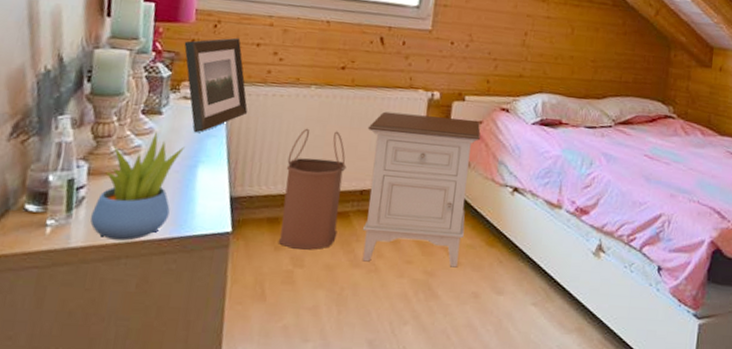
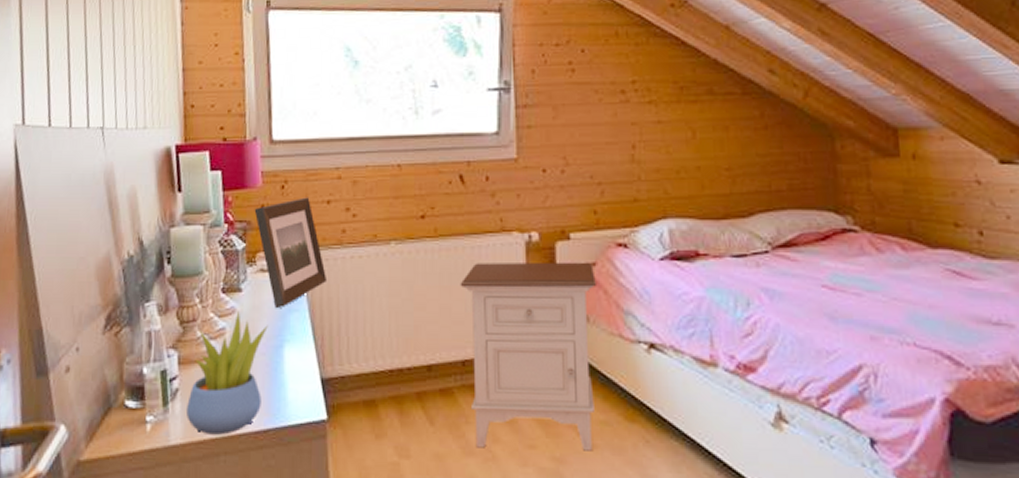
basket: present [278,128,347,250] -> none [376,291,442,437]

